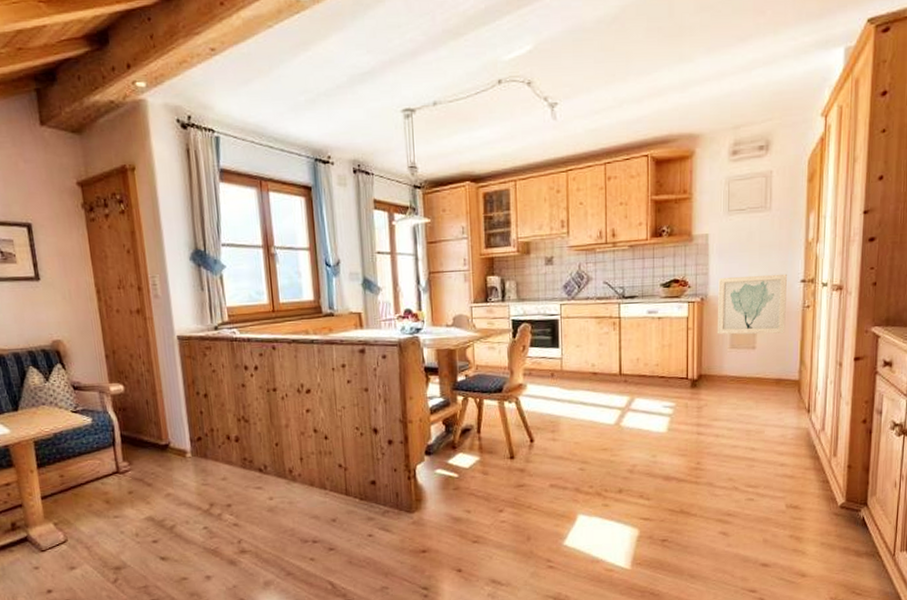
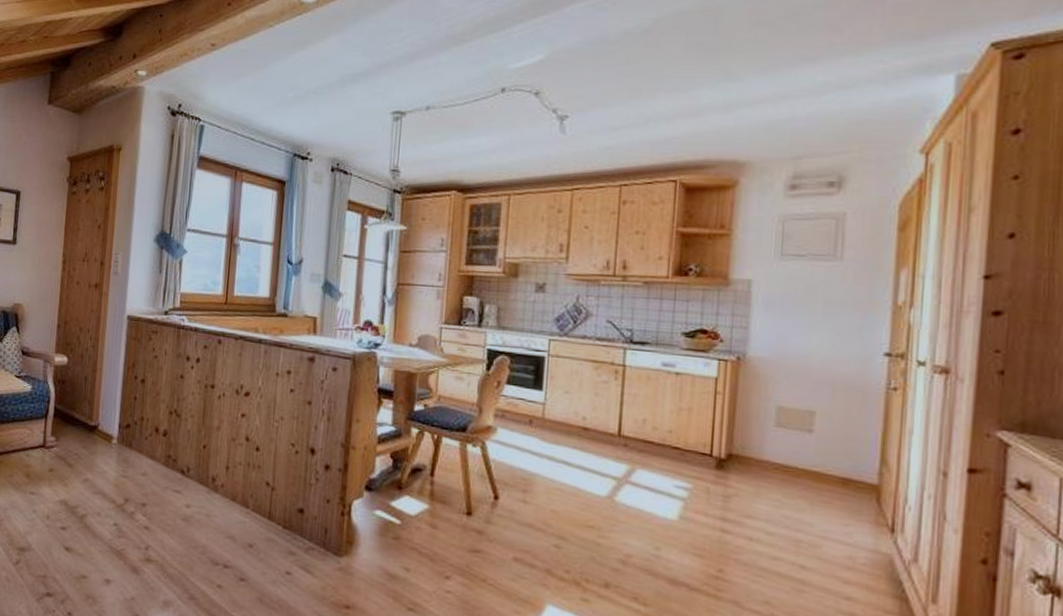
wall art: present [718,273,787,335] -> none [758,336,864,420]

